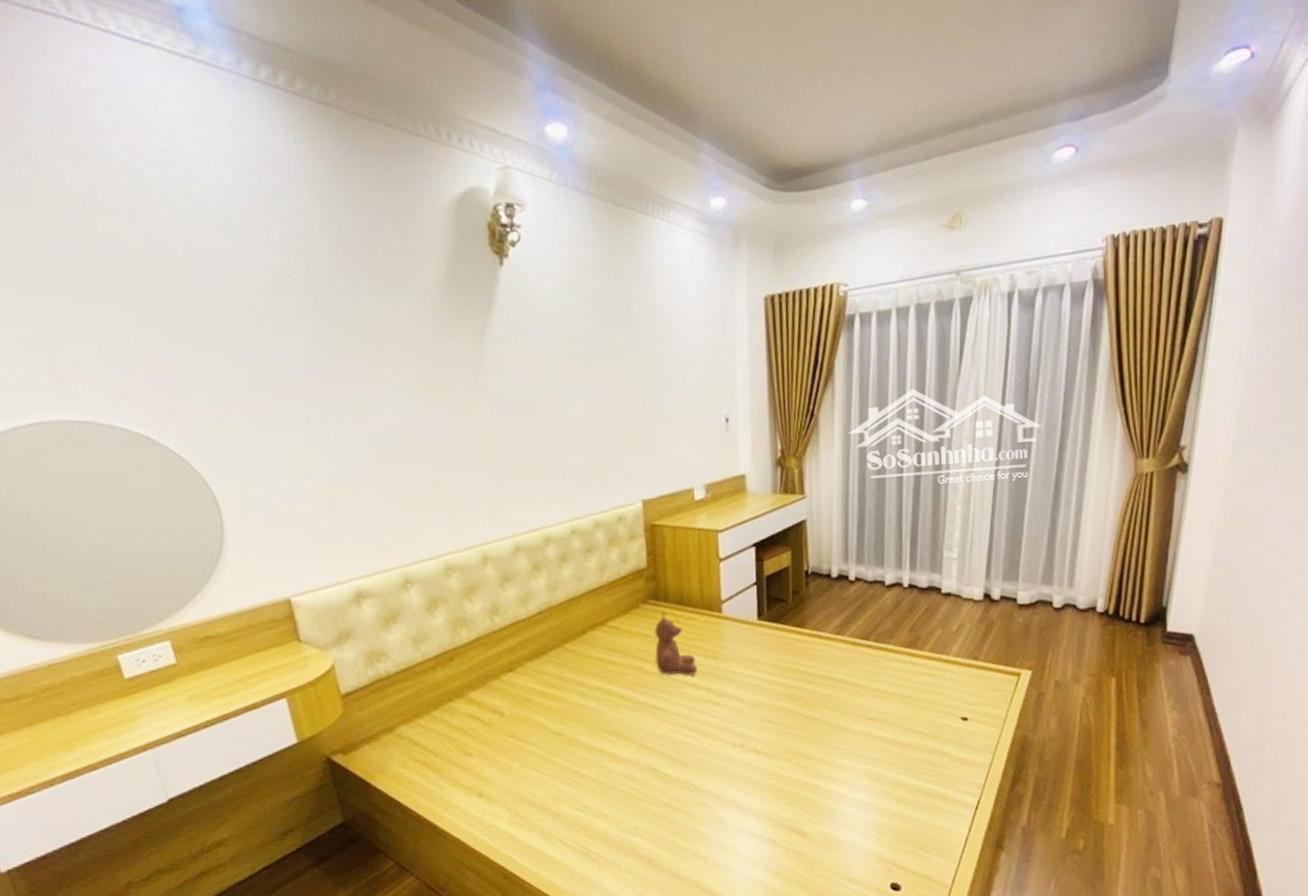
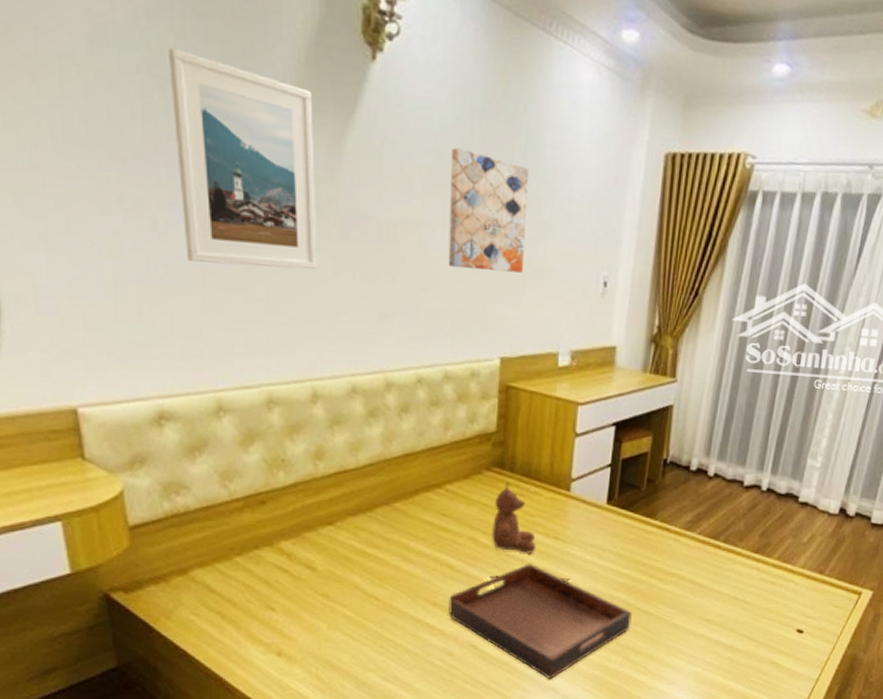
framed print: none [336,286,474,459] -> present [169,47,317,270]
wall art: none [577,325,652,428] -> present [448,148,528,273]
serving tray: none [624,685,798,793] -> present [448,564,633,680]

